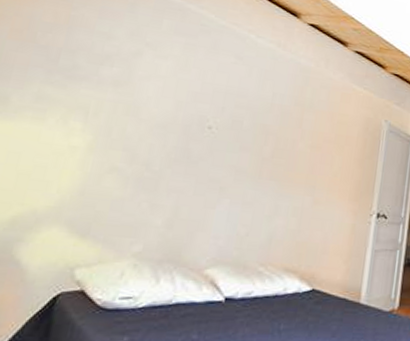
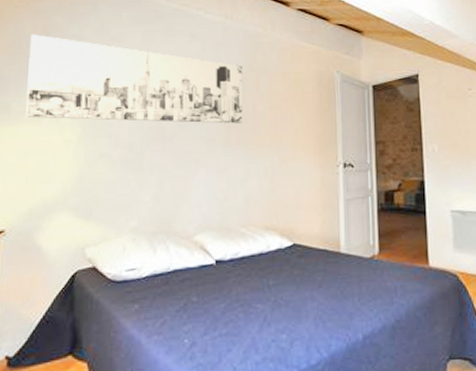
wall art: none [26,22,288,158] -> present [25,34,242,124]

